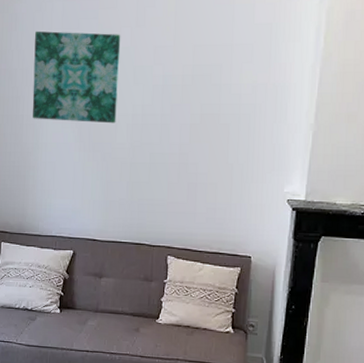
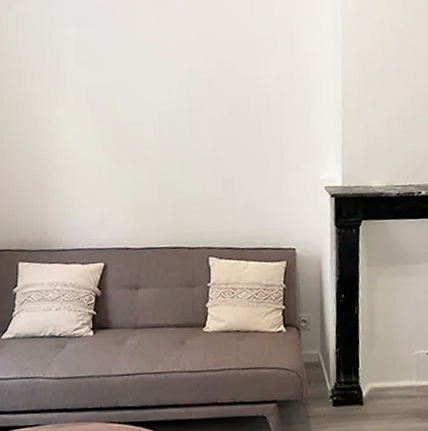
wall art: present [32,30,121,124] -> none [45,29,142,123]

